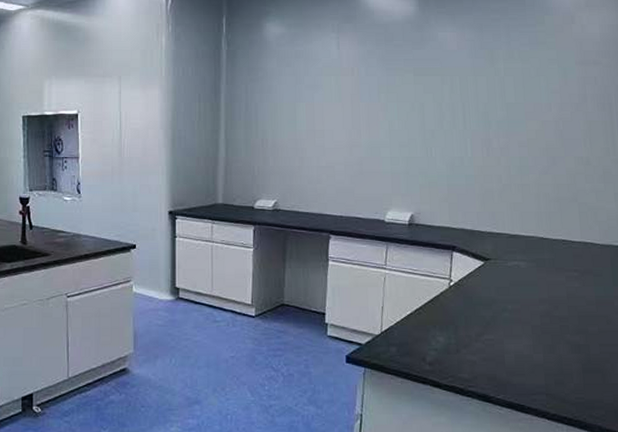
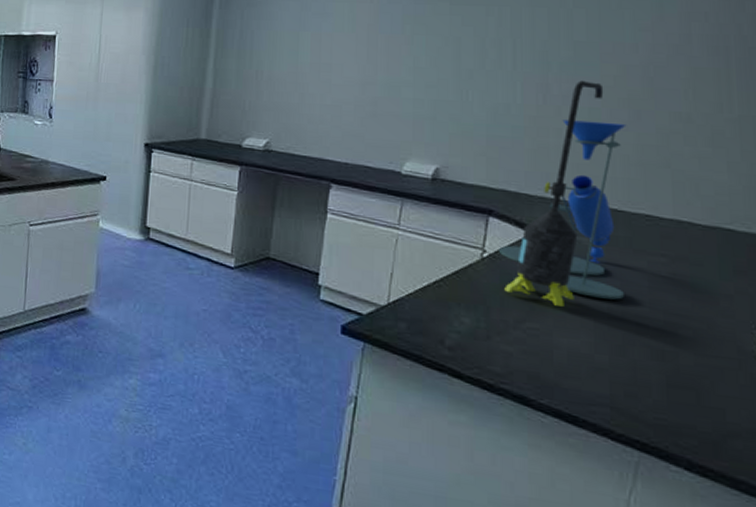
laboratory equipment: none [462,135,551,319] -> present [499,80,627,307]

